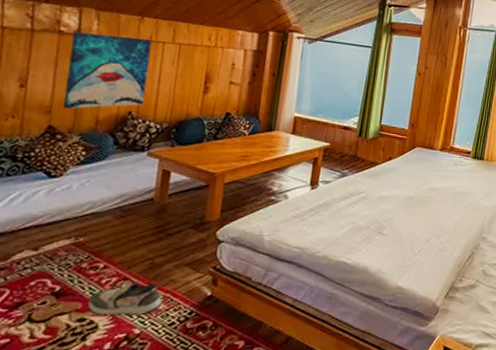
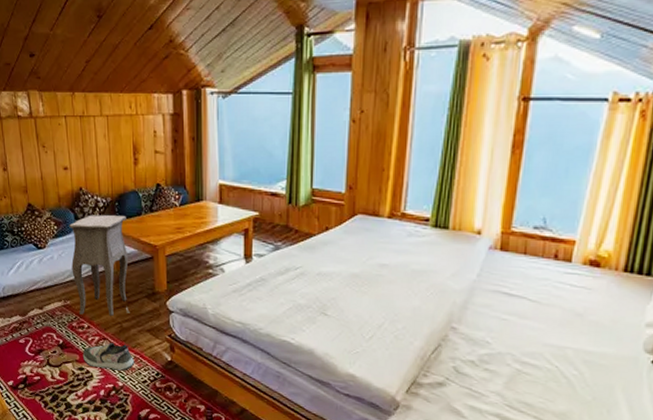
wall art: present [63,32,152,109] -> none [27,115,90,188]
side table: none [95,140,184,253] -> present [69,215,130,316]

